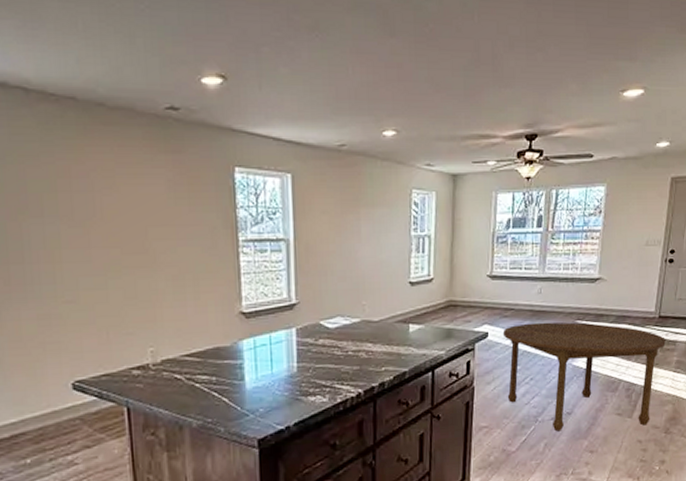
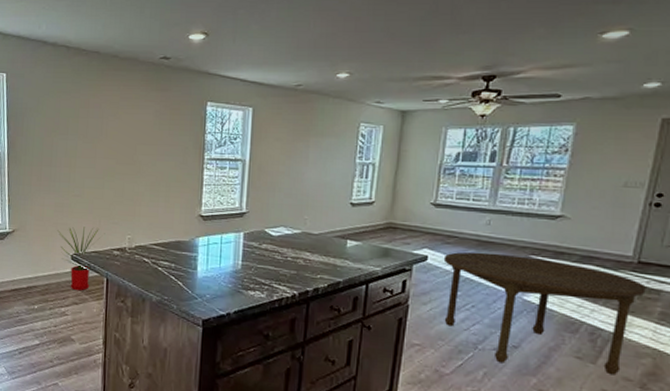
house plant: none [46,342,118,430] -> present [57,227,105,291]

